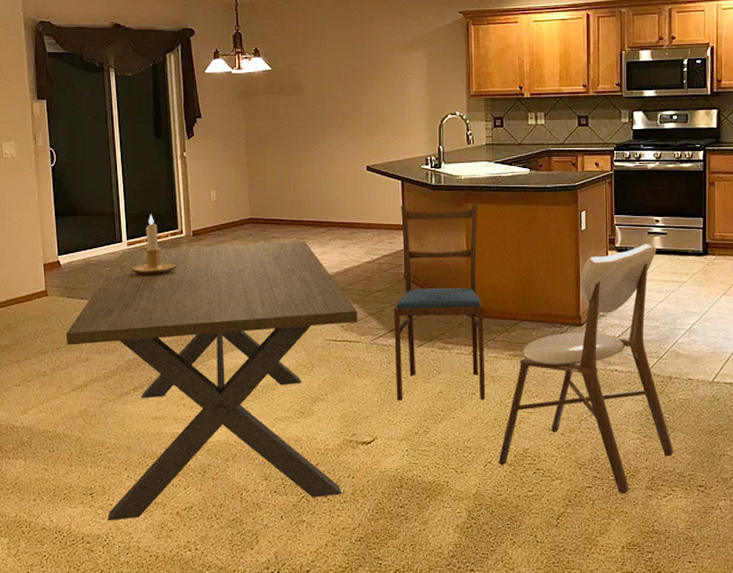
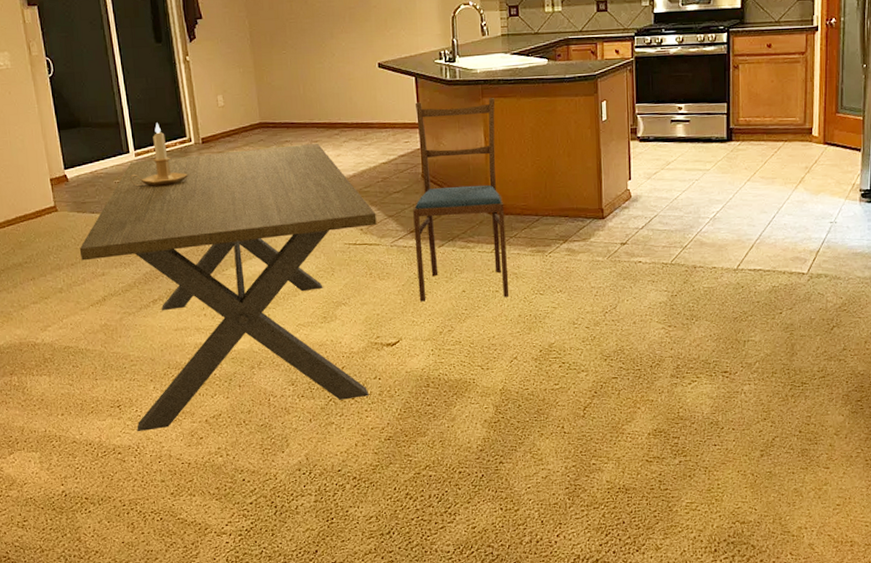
dining chair: present [498,244,674,494] -> none [523,132,699,383]

